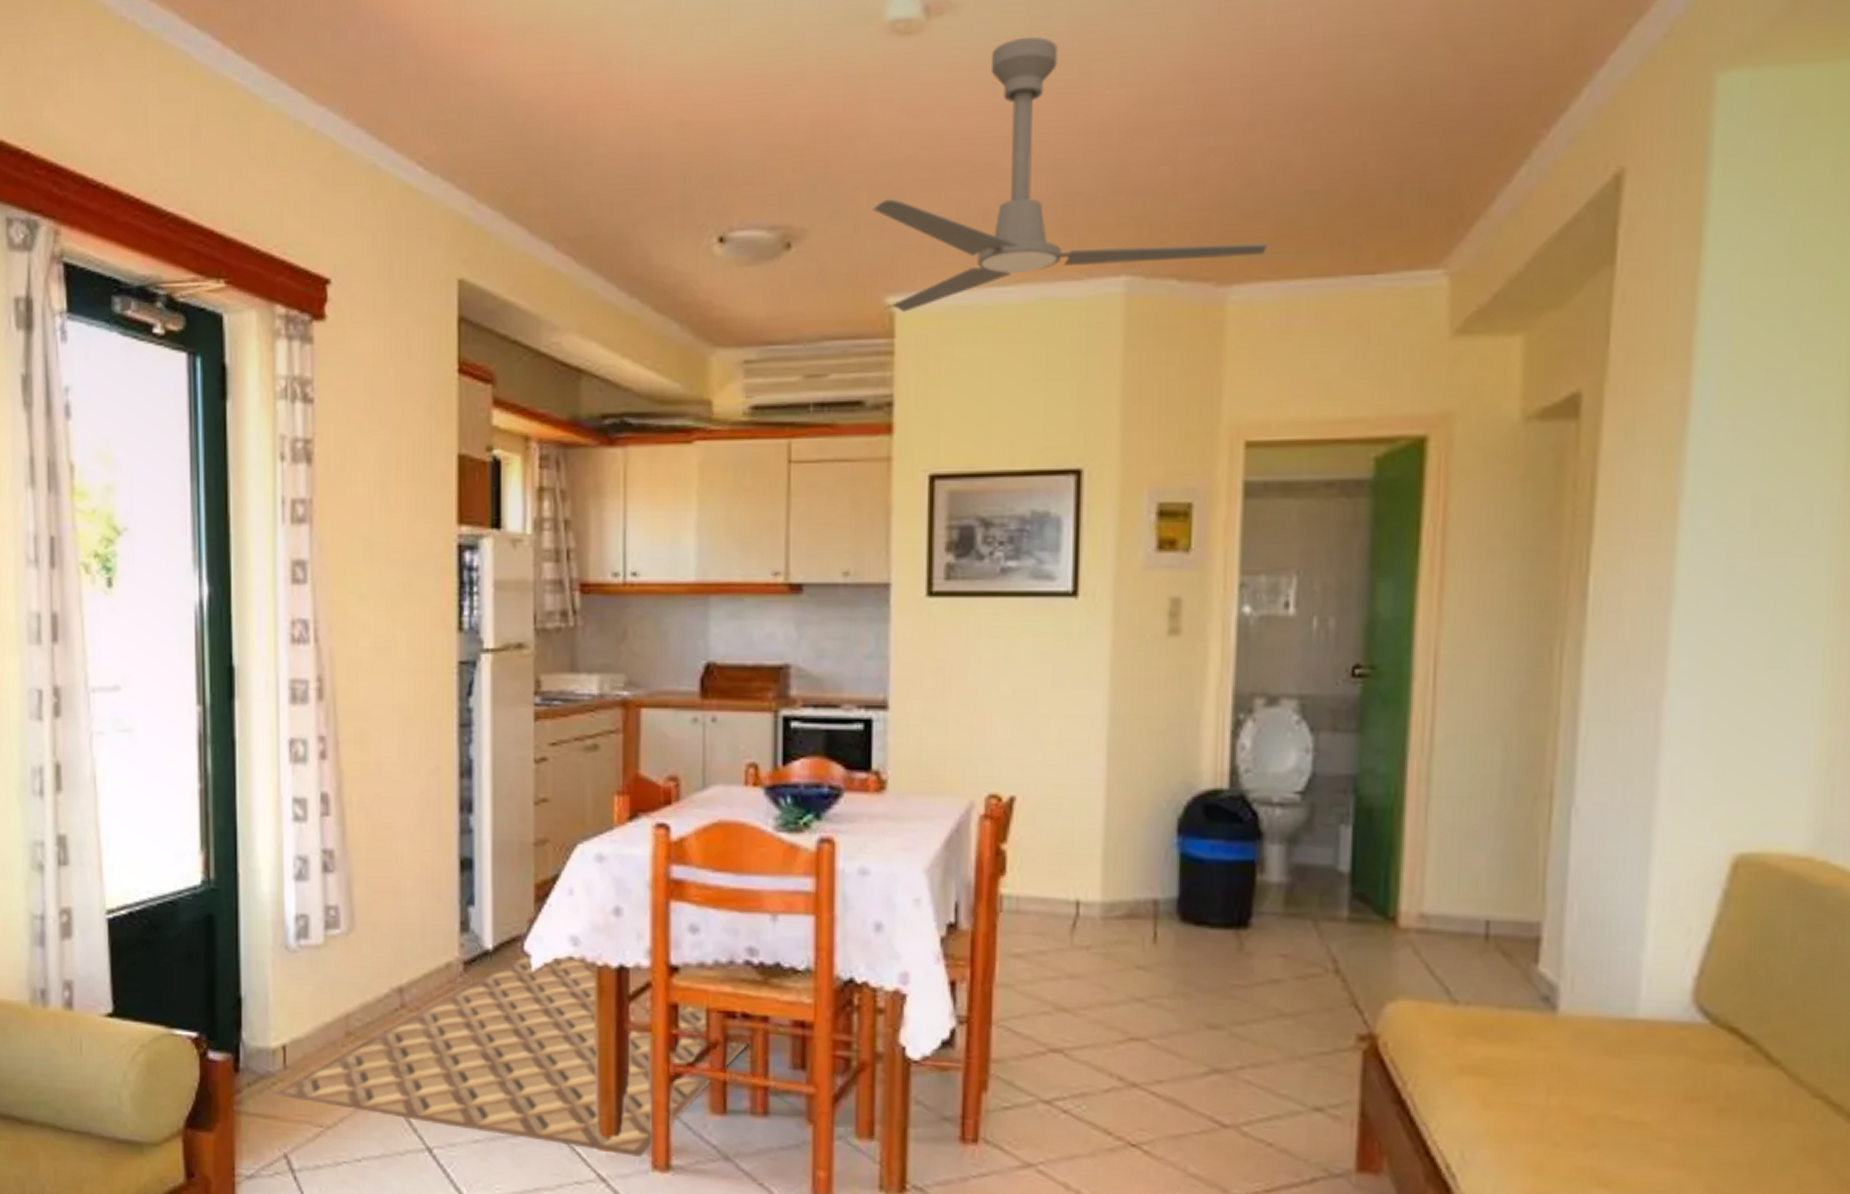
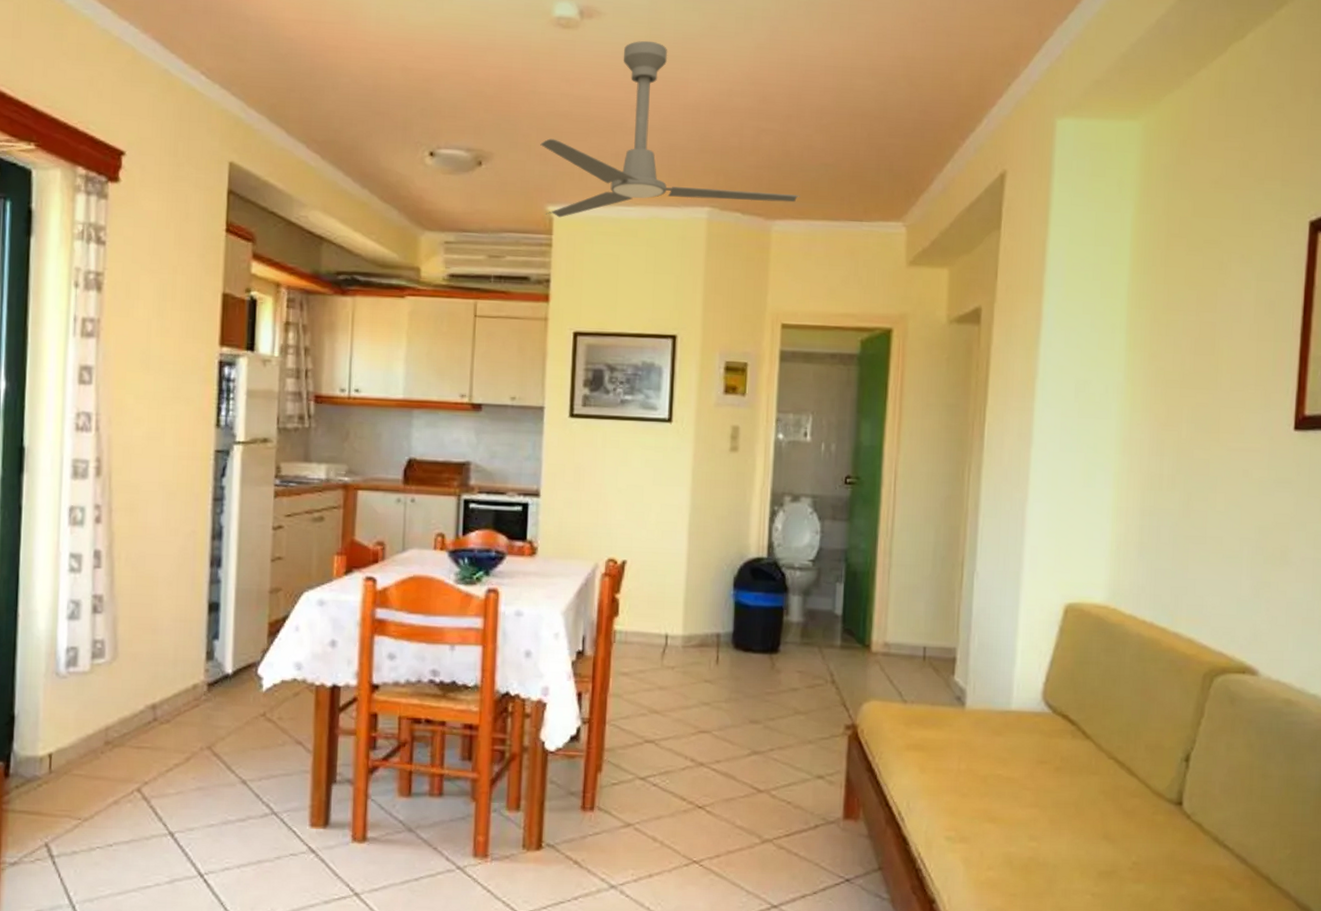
rug: present [271,951,751,1157] -> none [36,675,431,832]

